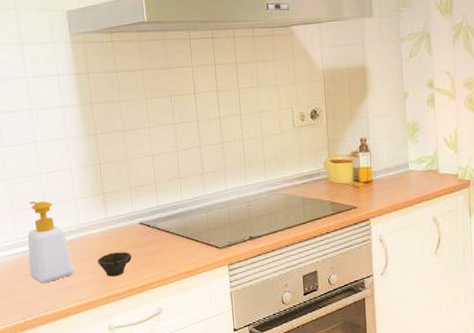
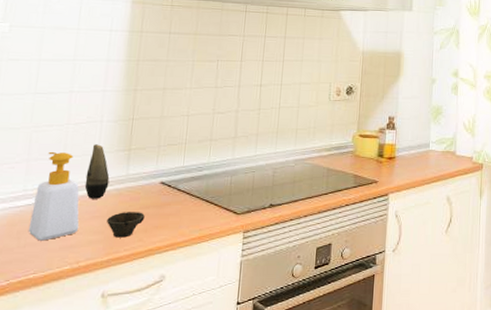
cosmetic container: none [68,191,92,243] -> present [84,144,110,199]

